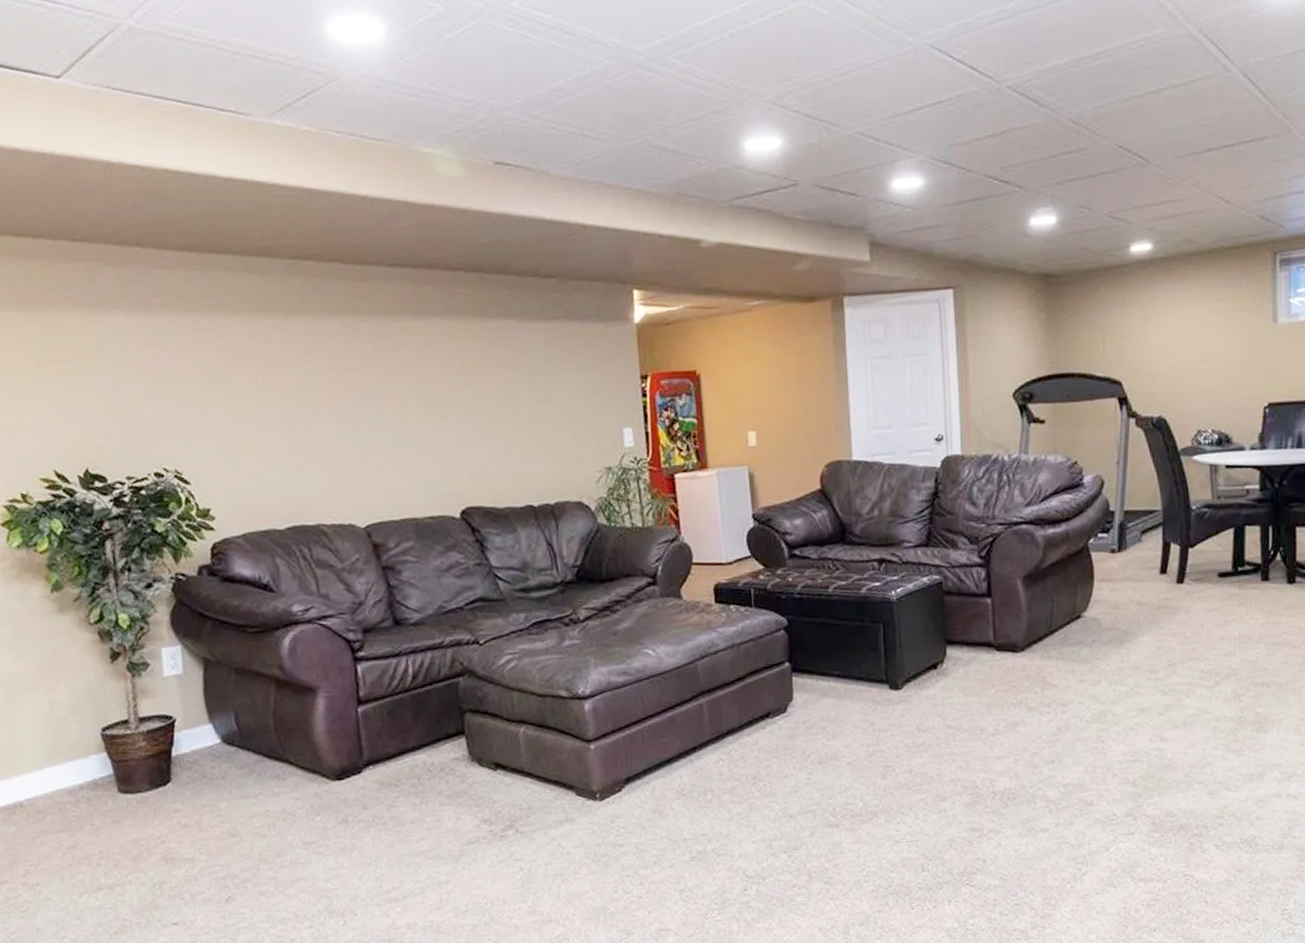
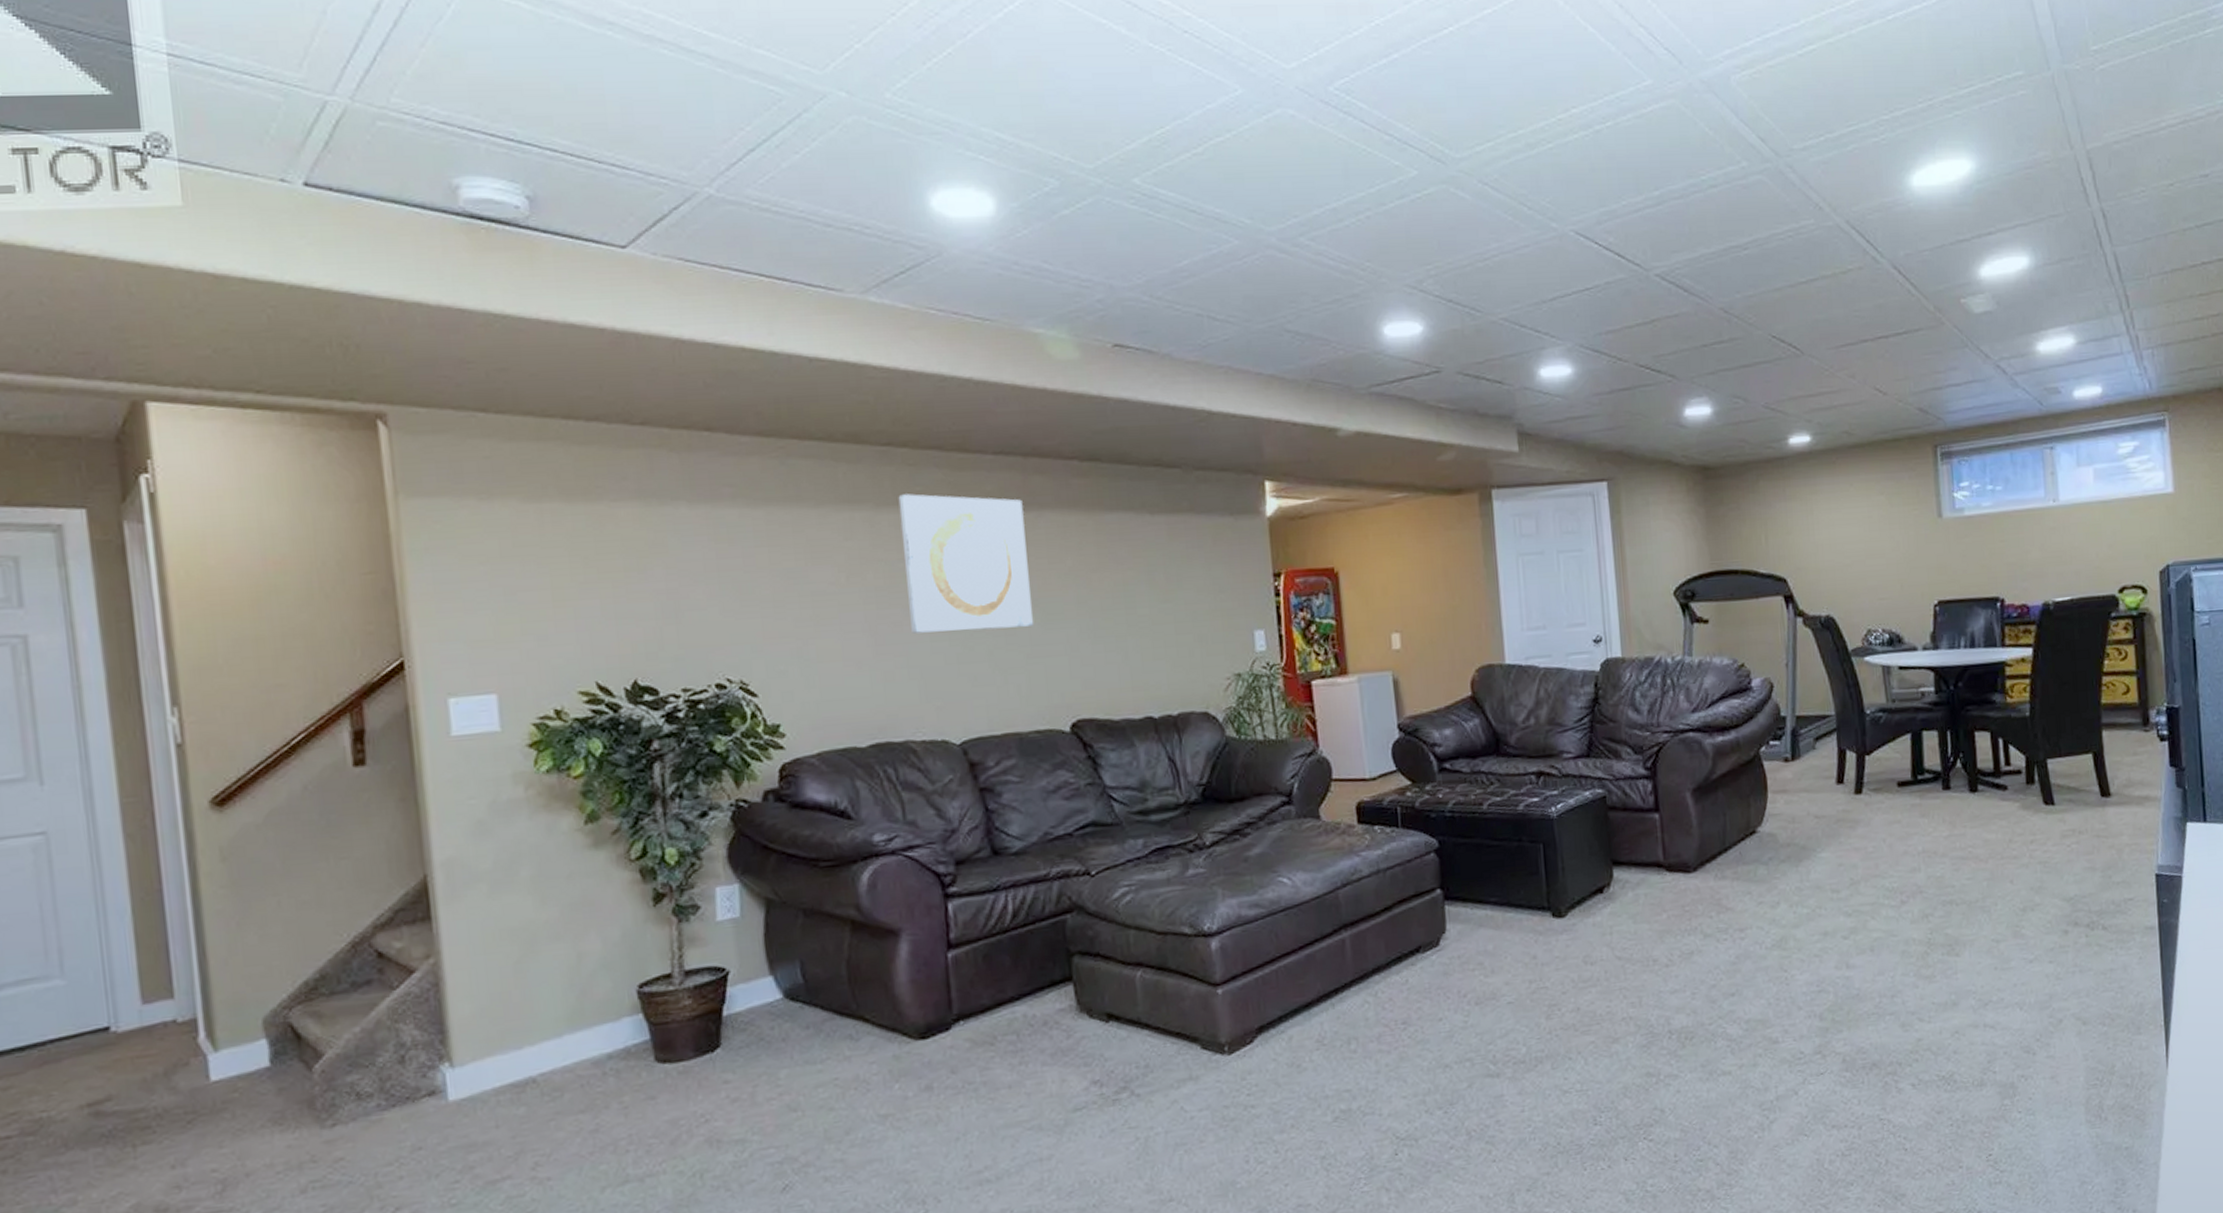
wall art: none [305,303,427,429] -> present [898,494,1034,634]

